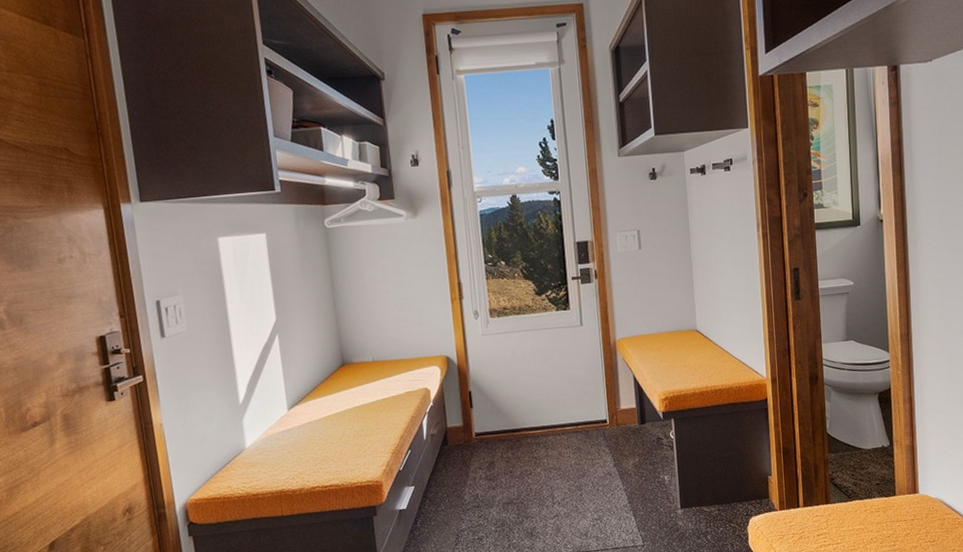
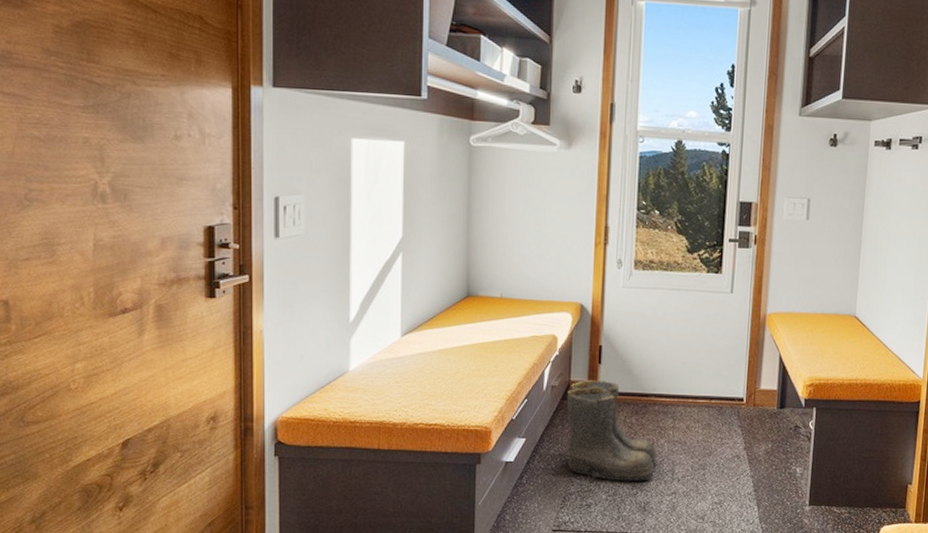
boots: none [445,423,537,513] -> present [566,379,658,482]

